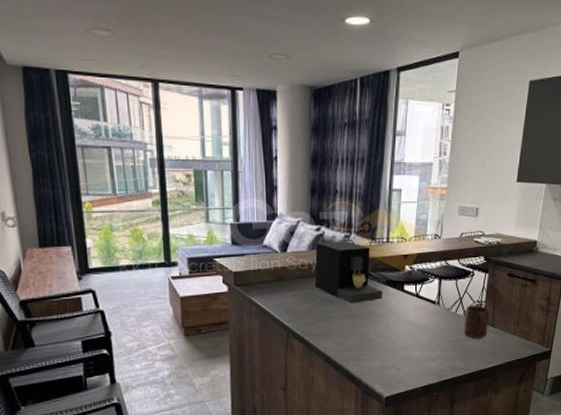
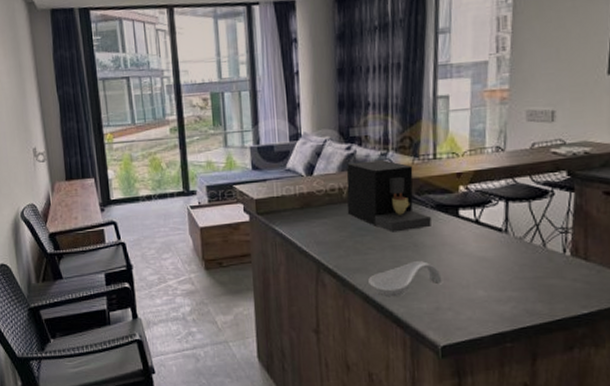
spoon rest: none [330,328,388,357] -> present [368,261,442,296]
cup: present [463,305,490,338] -> none [543,232,580,275]

